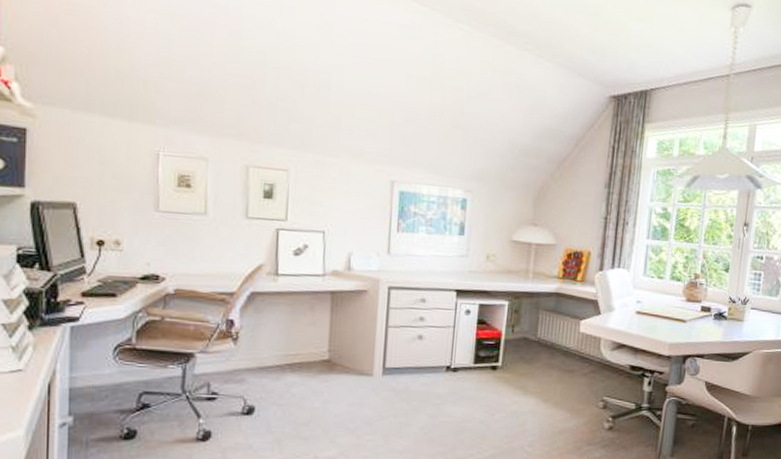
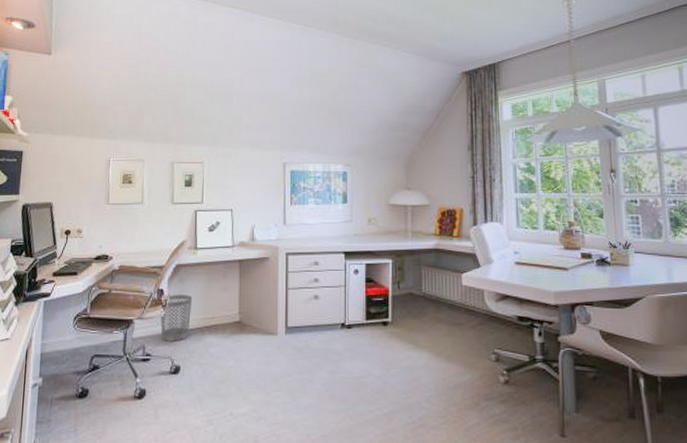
wastebasket: none [229,326,272,380] -> present [160,295,193,341]

